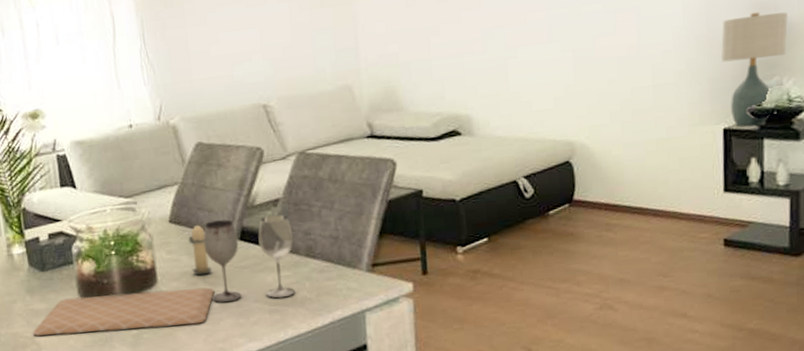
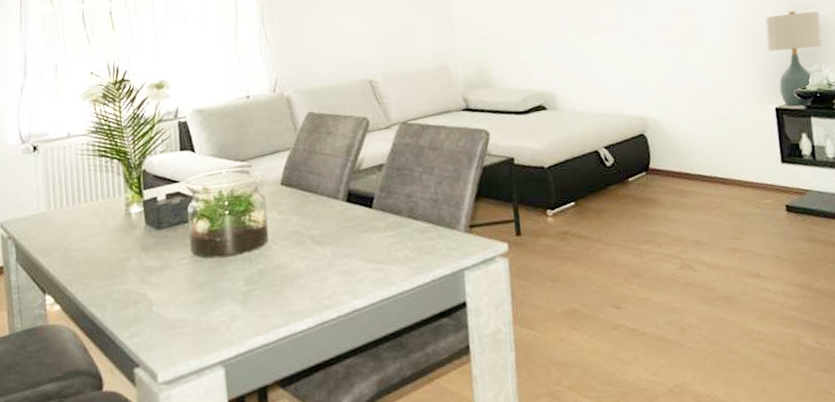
placemat: present [33,287,214,336] -> none [145,246,322,293]
candle: present [188,222,212,275] -> none [298,184,320,235]
wineglass: present [203,214,296,303] -> none [312,178,398,261]

